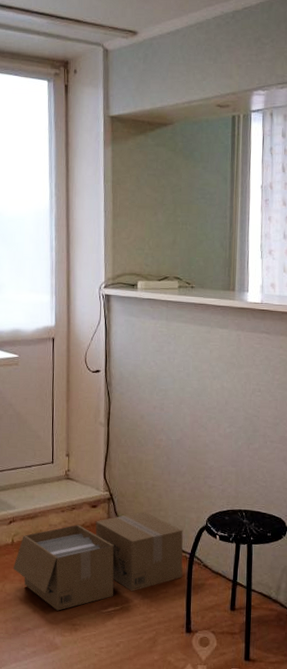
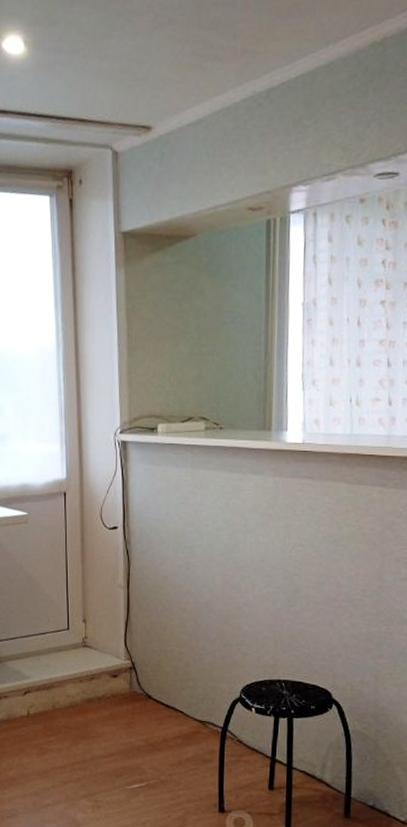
cardboard box: present [12,512,183,611] -> none [29,682,215,787]

